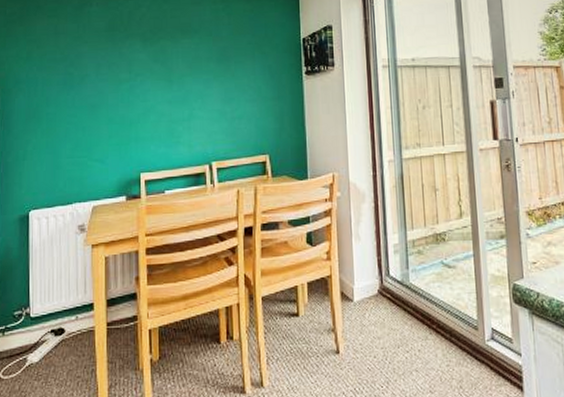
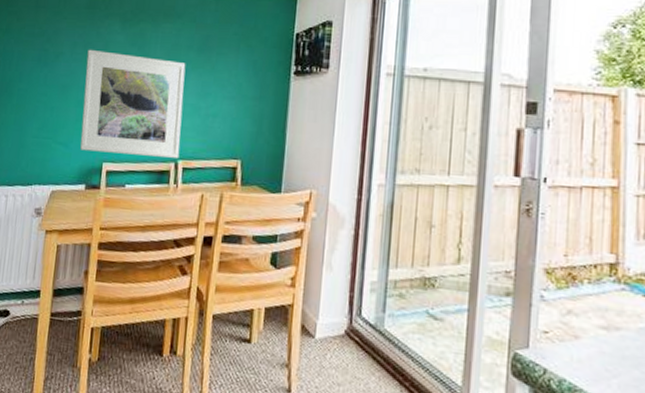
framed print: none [112,69,213,164] -> present [80,49,186,158]

